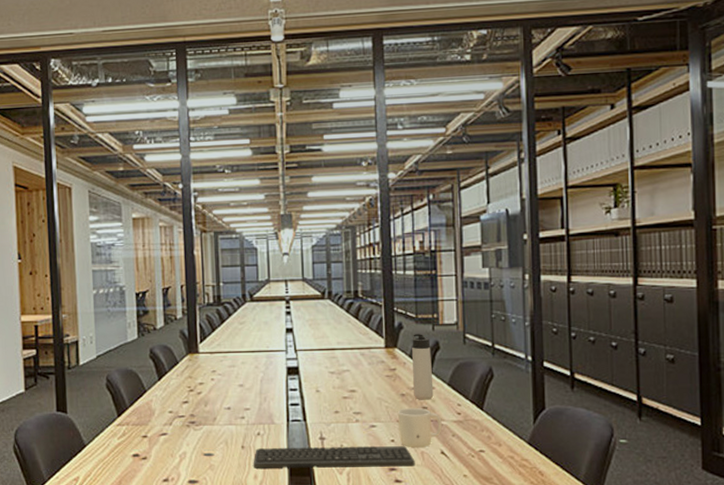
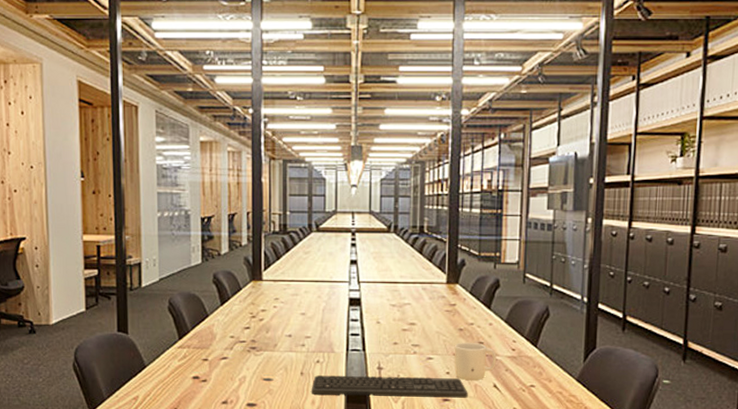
thermos bottle: present [412,334,434,400] -> none [471,271,491,336]

